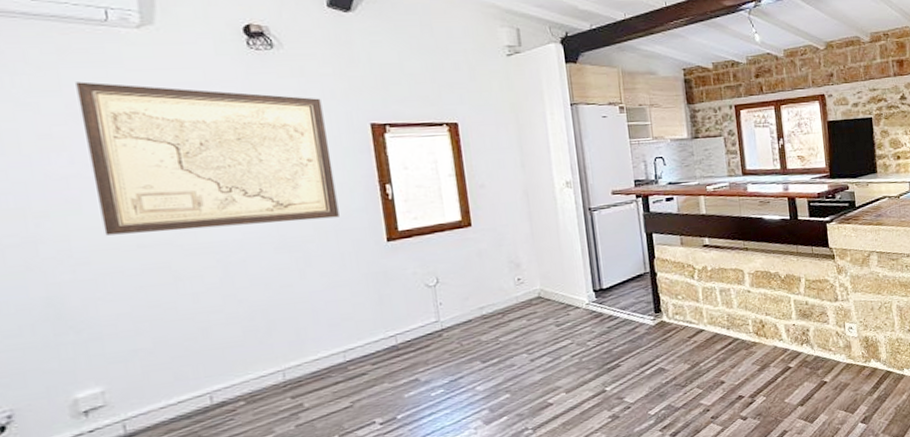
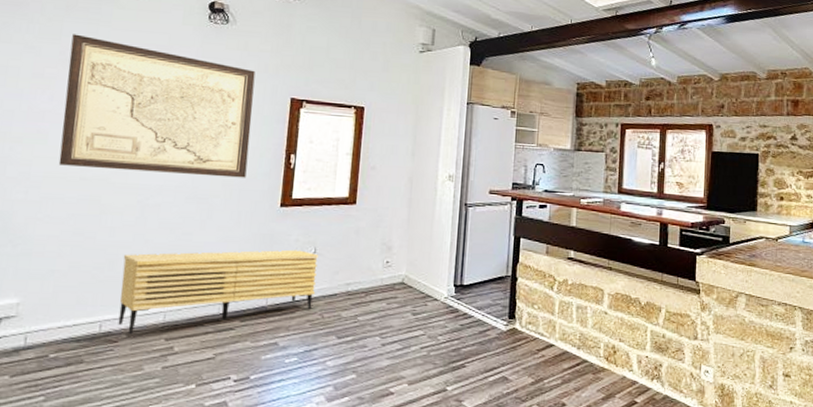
sideboard: none [216,282,449,400] -> present [118,249,319,335]

